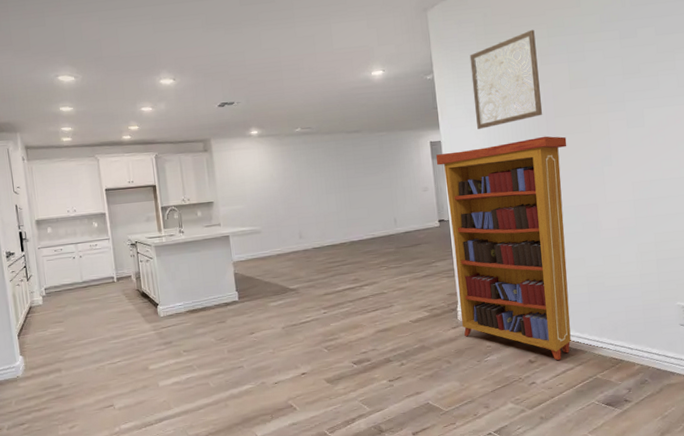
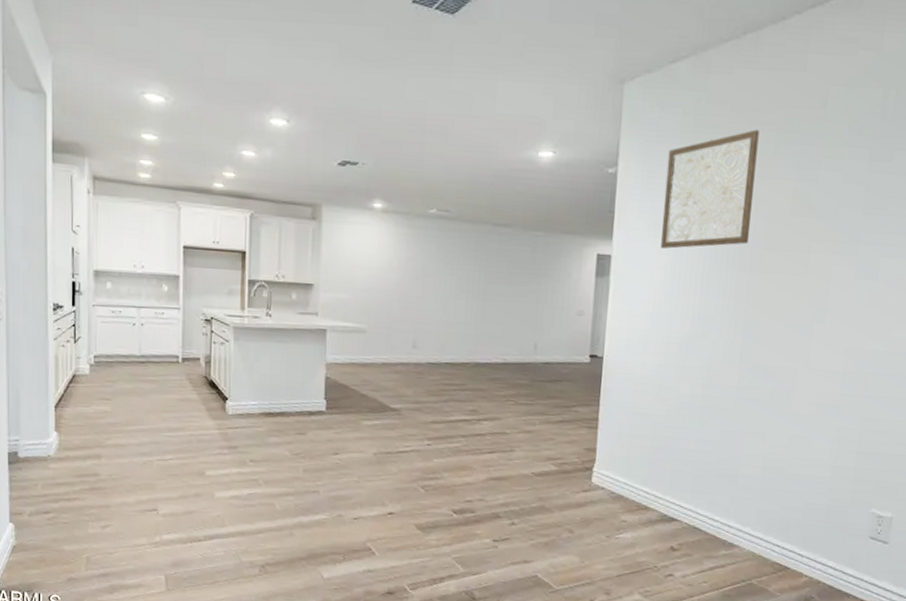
bookcase: present [436,136,571,360] -> none [595,271,773,553]

